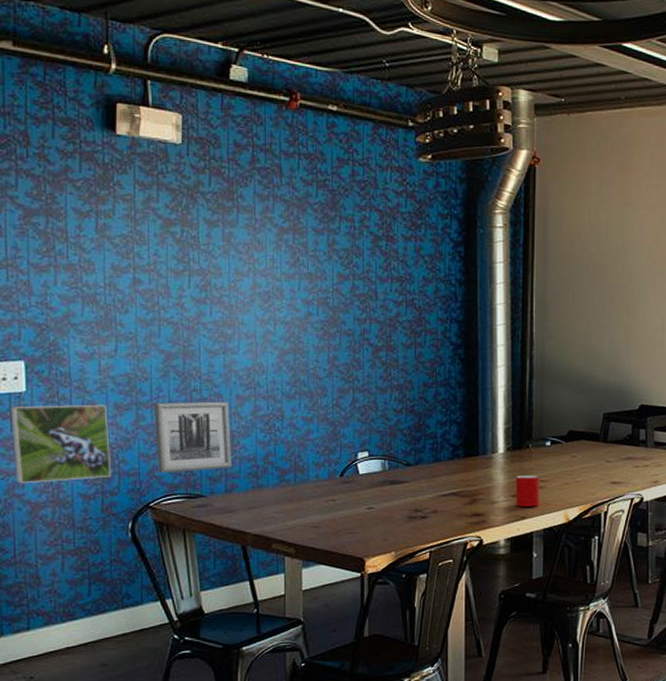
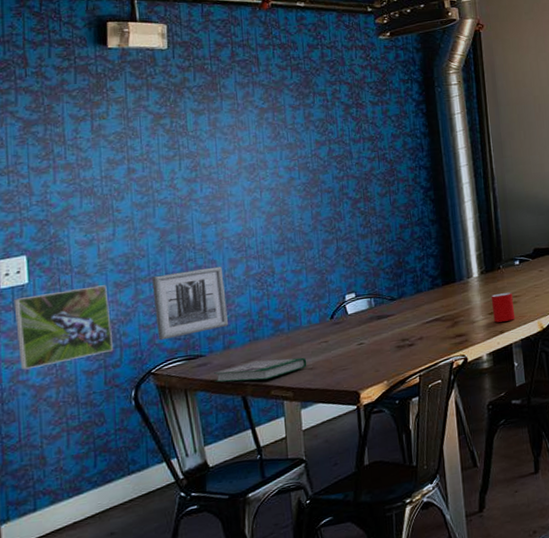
book: none [214,510,312,532] -> present [214,357,307,383]

